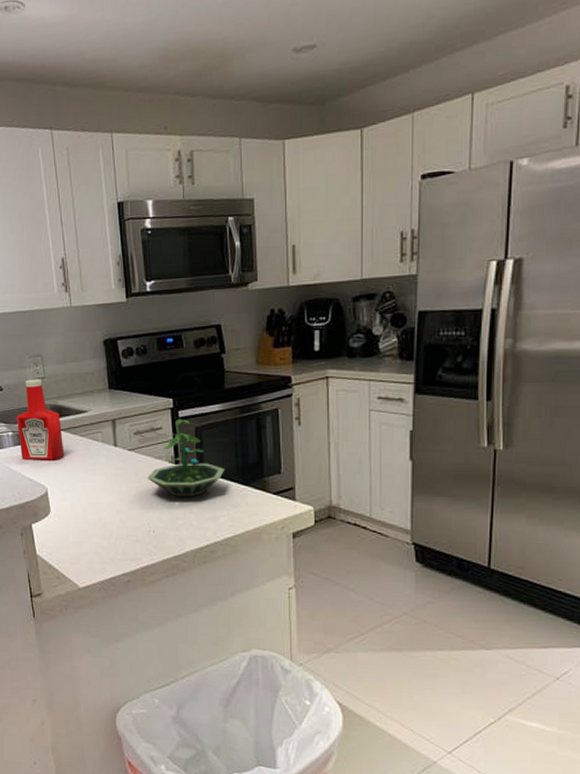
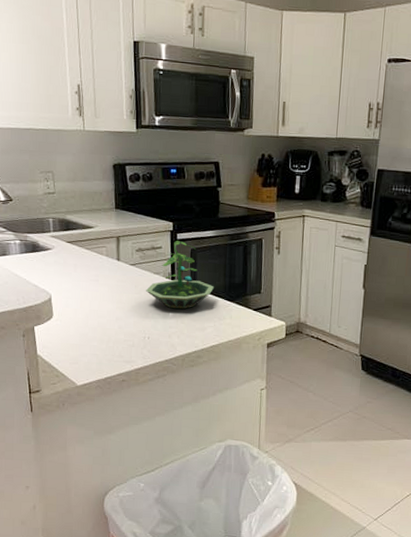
ketchup bottle: present [16,379,65,460] -> none [24,193,70,270]

